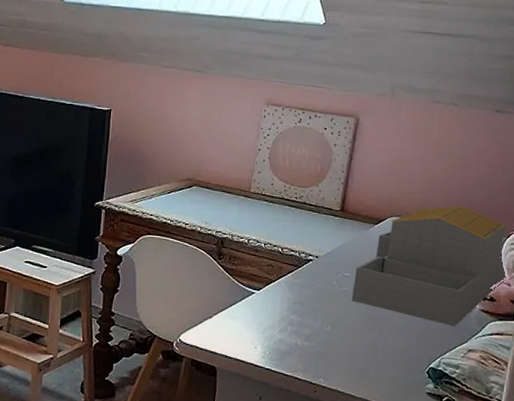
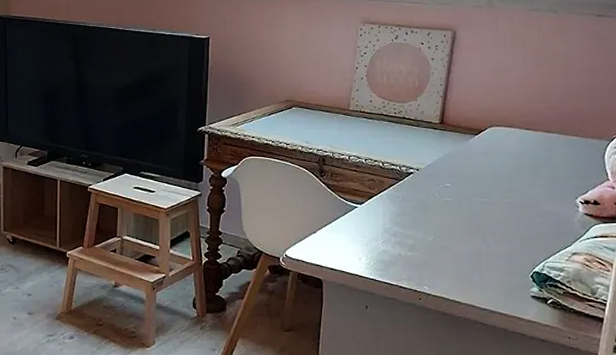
architectural model: present [351,206,507,327] -> none [453,113,610,232]

